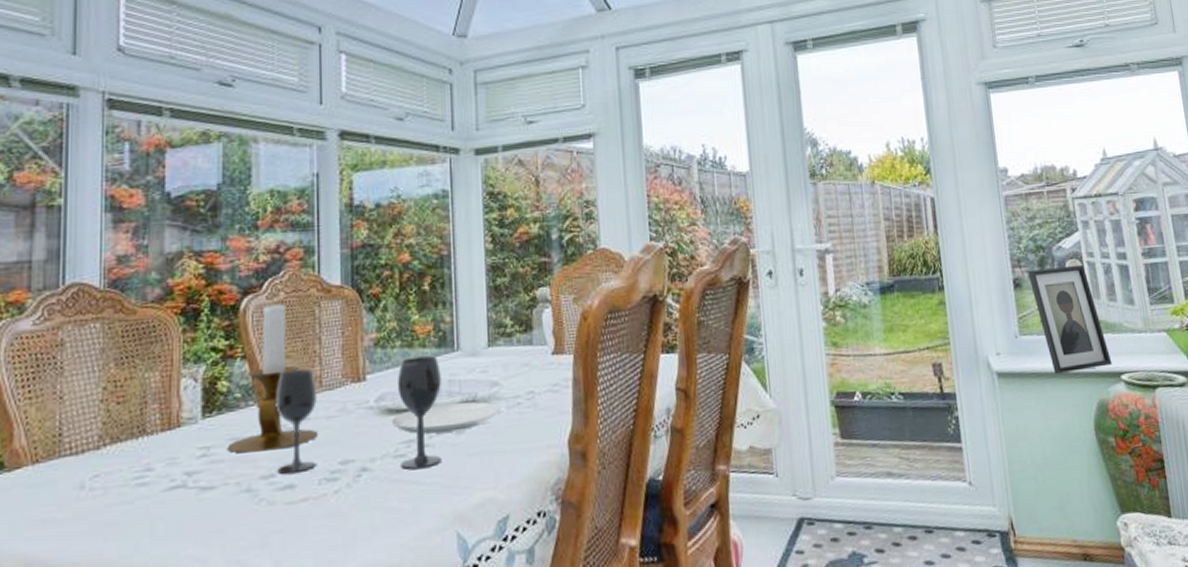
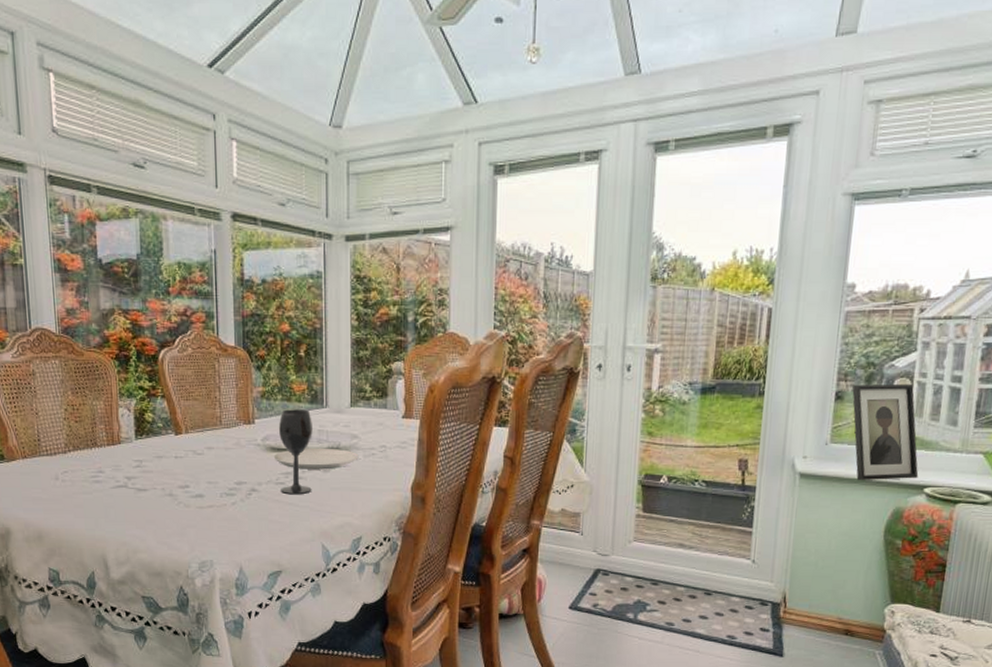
candlestick: present [227,304,317,453] -> none [154,358,219,468]
wine glass: present [275,368,317,475] -> none [187,410,218,487]

